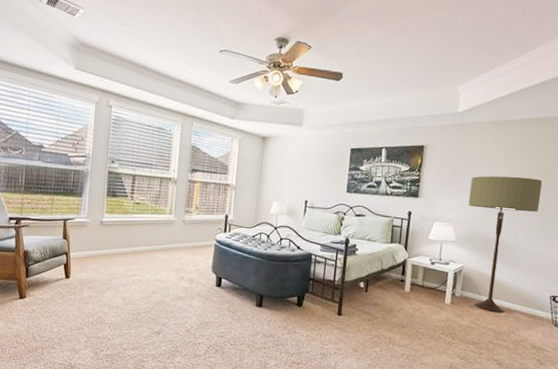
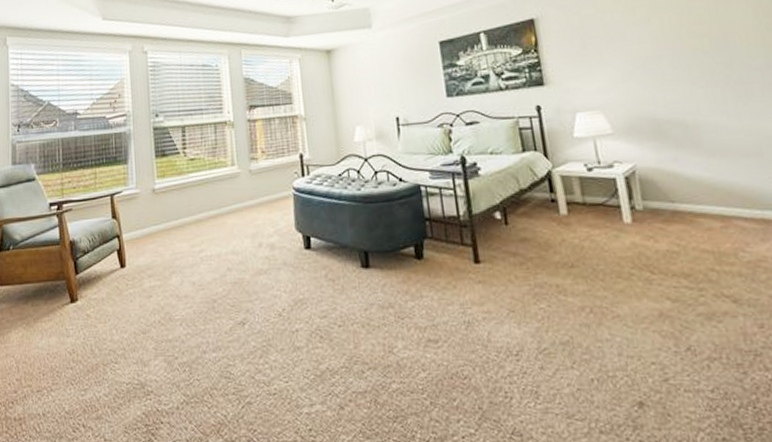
floor lamp: present [468,175,543,313] -> none [610,29,721,224]

